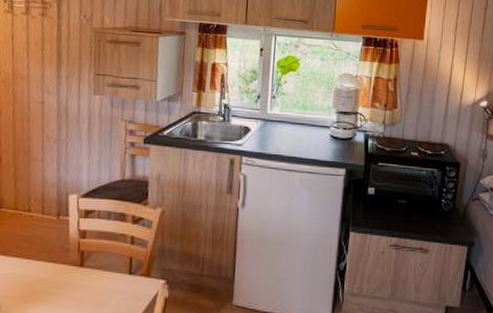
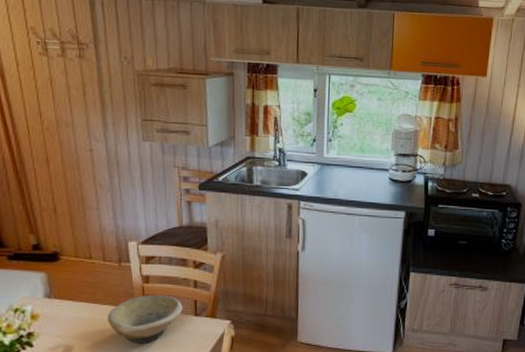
bowl: none [38,251,118,304] -> present [107,295,183,343]

